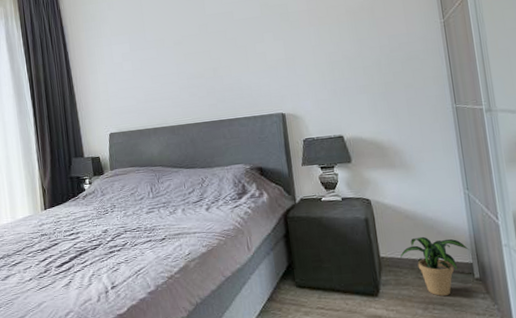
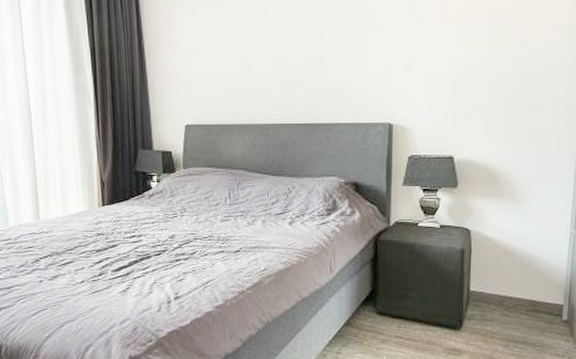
potted plant: present [400,236,469,296] -> none [491,273,563,335]

